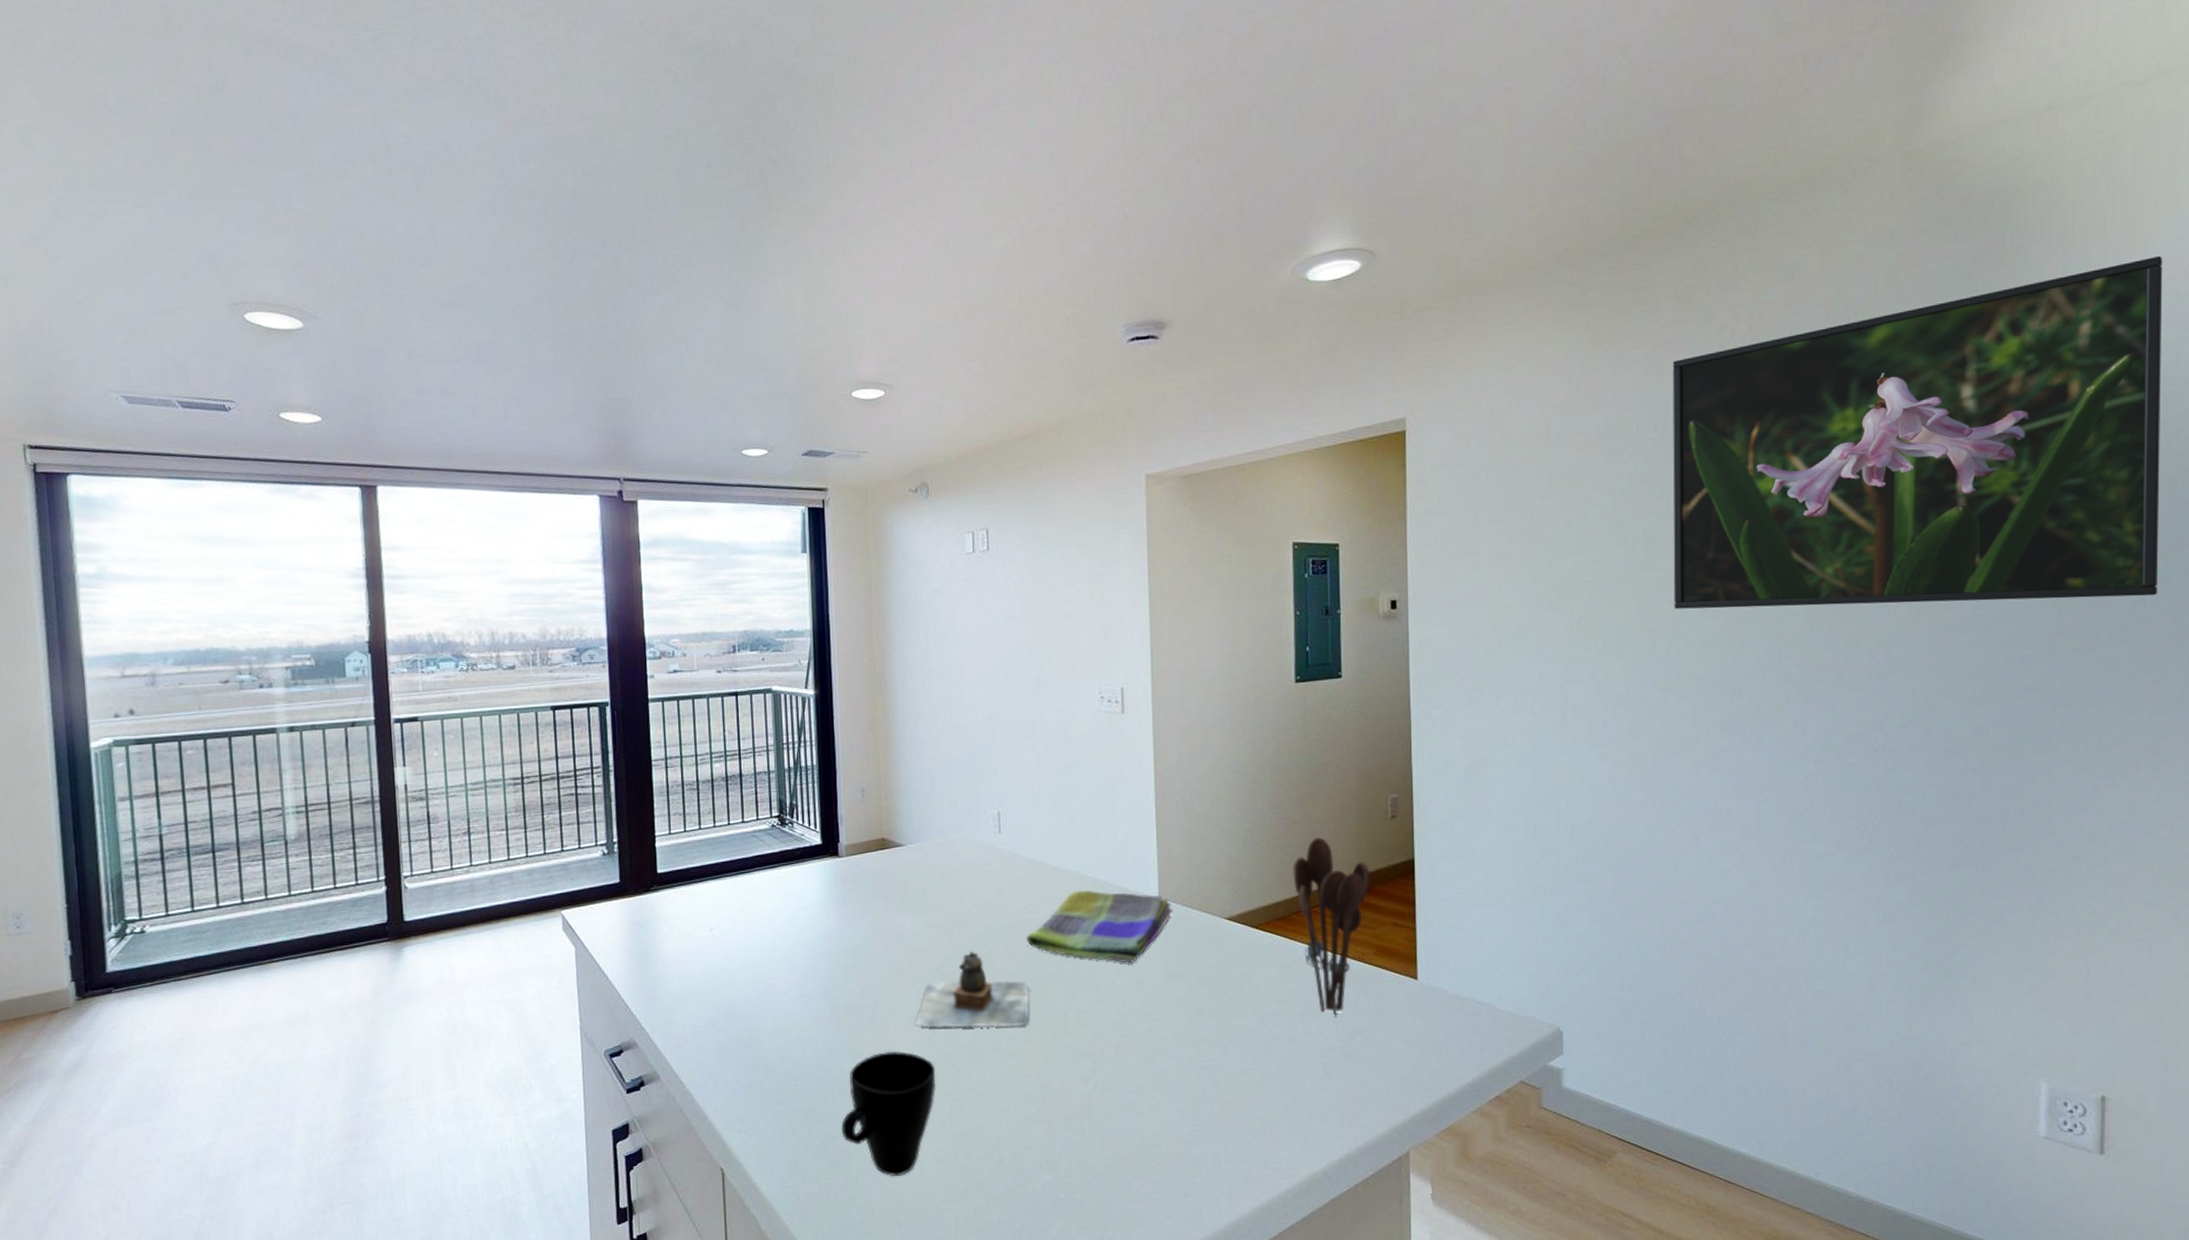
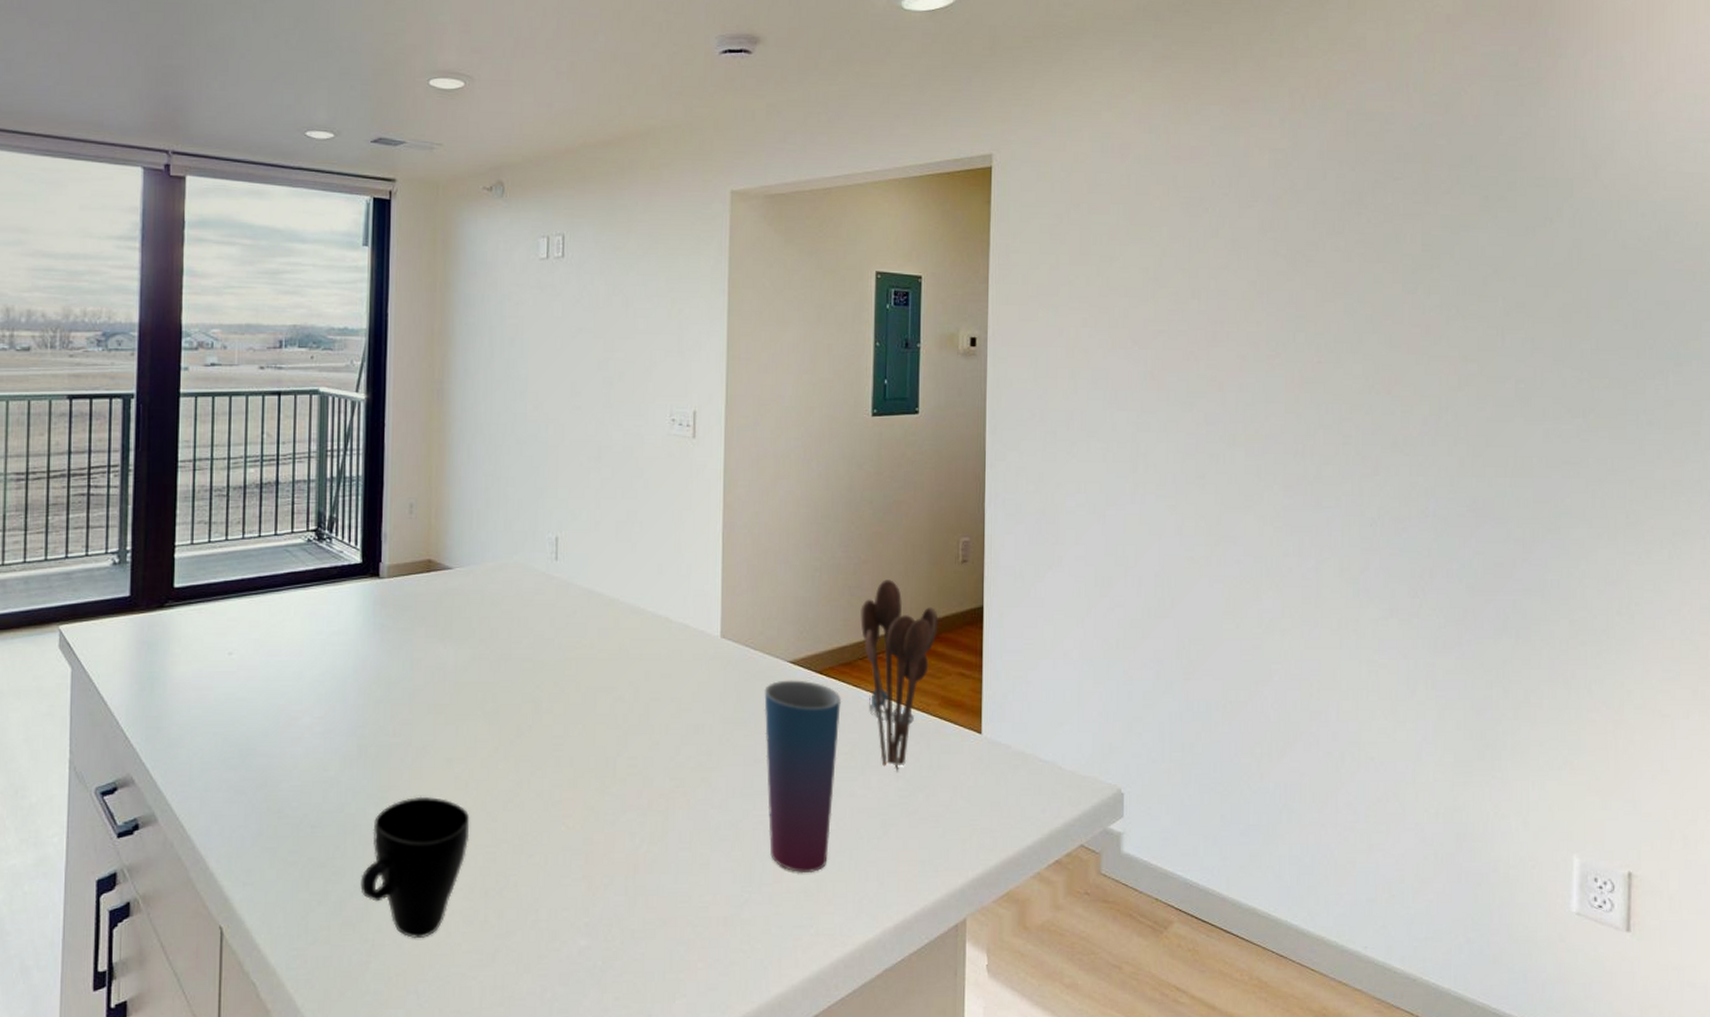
teapot: present [915,952,1029,1029] -> none [451,688,577,773]
dish towel: present [1026,890,1173,963] -> none [578,625,735,707]
cup: none [1203,935,1279,1113] -> present [764,680,842,874]
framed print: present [1672,256,2163,609] -> none [1242,60,1683,380]

